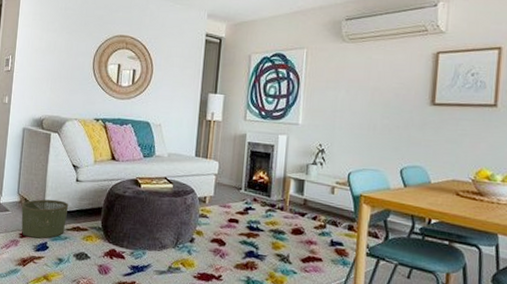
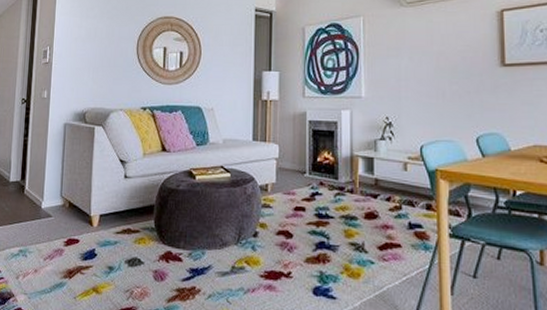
basket: present [21,199,69,239] -> none [65,200,118,246]

